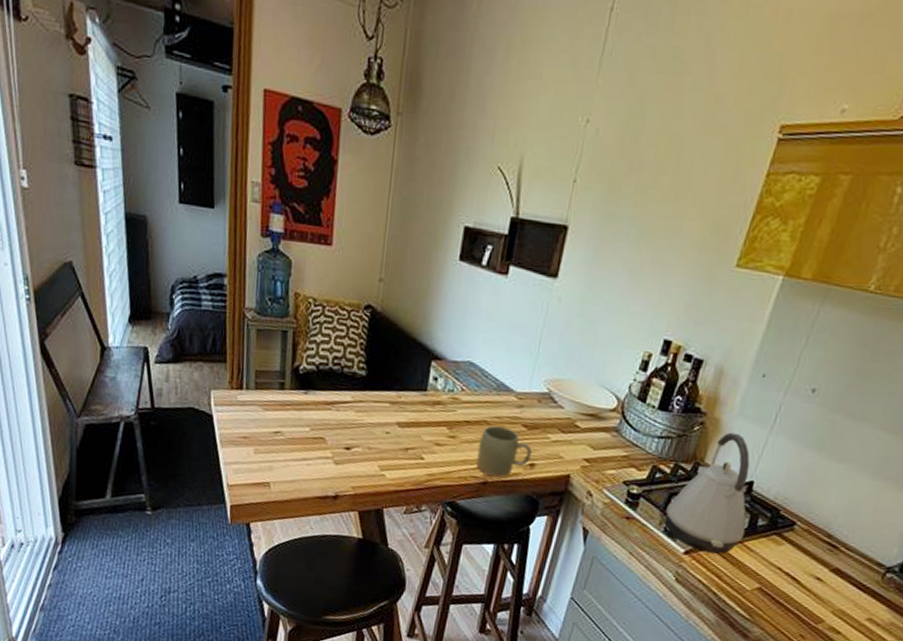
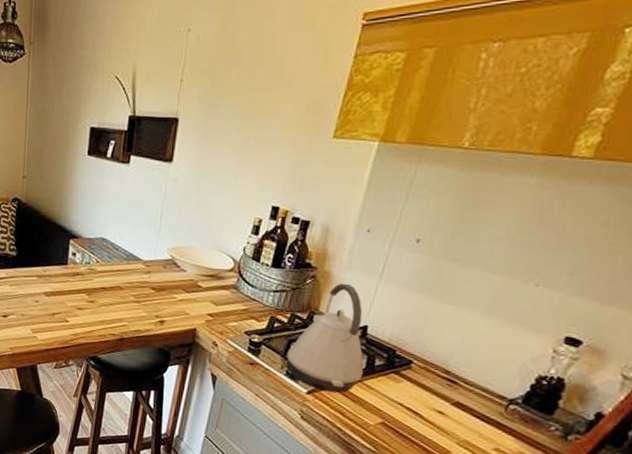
mug: present [476,425,532,477] -> none [113,290,161,333]

